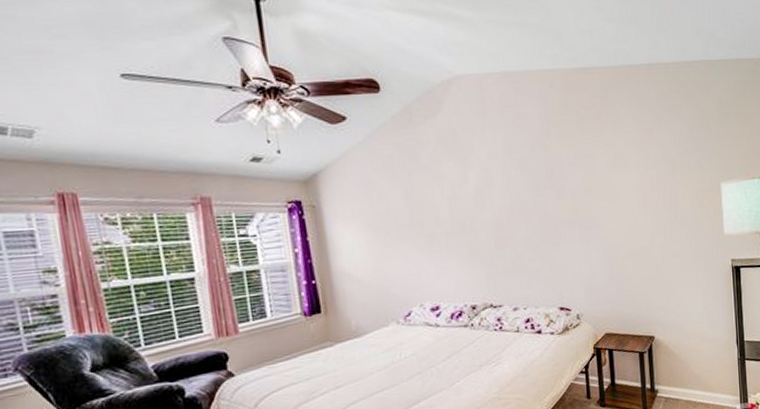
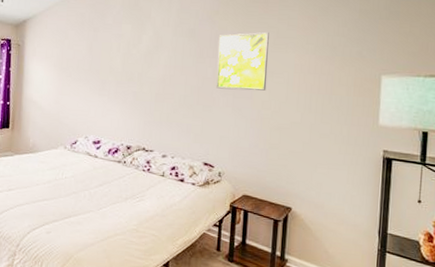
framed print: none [554,151,613,223] -> present [216,31,269,91]

